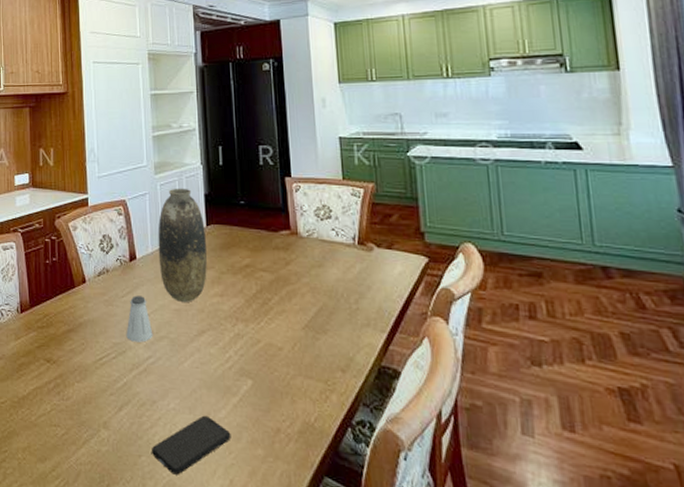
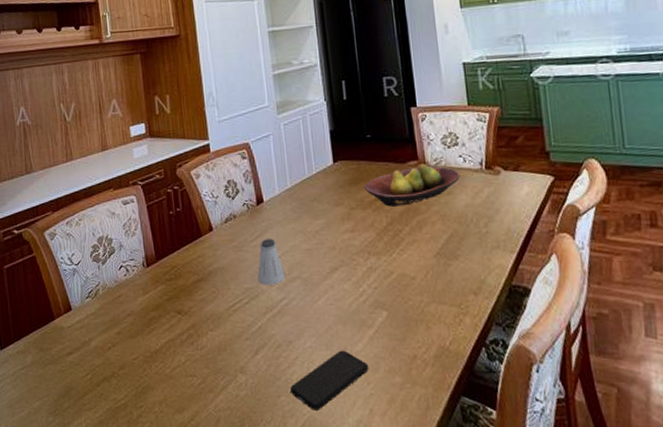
vase: present [158,188,207,302] -> none [284,126,337,241]
fruit bowl: none [235,233,333,275] -> present [364,163,461,207]

